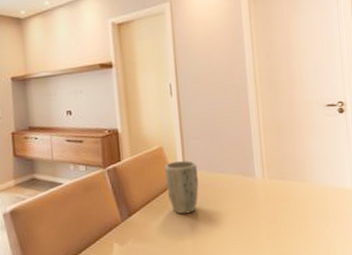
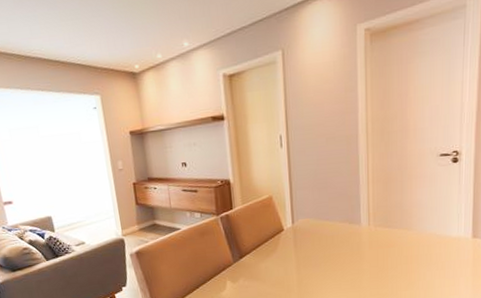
plant pot: present [165,160,199,214] -> none [274,208,306,258]

